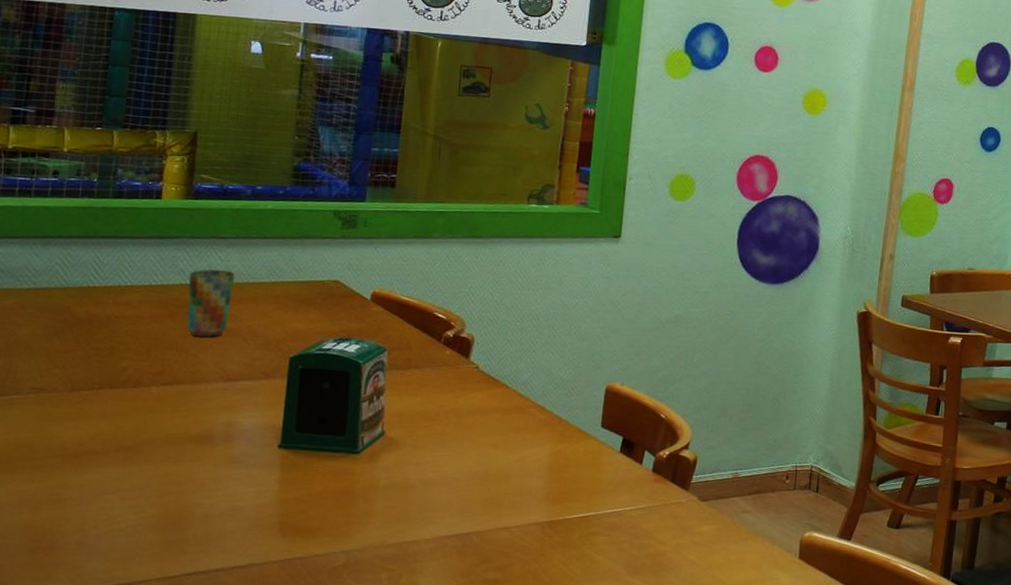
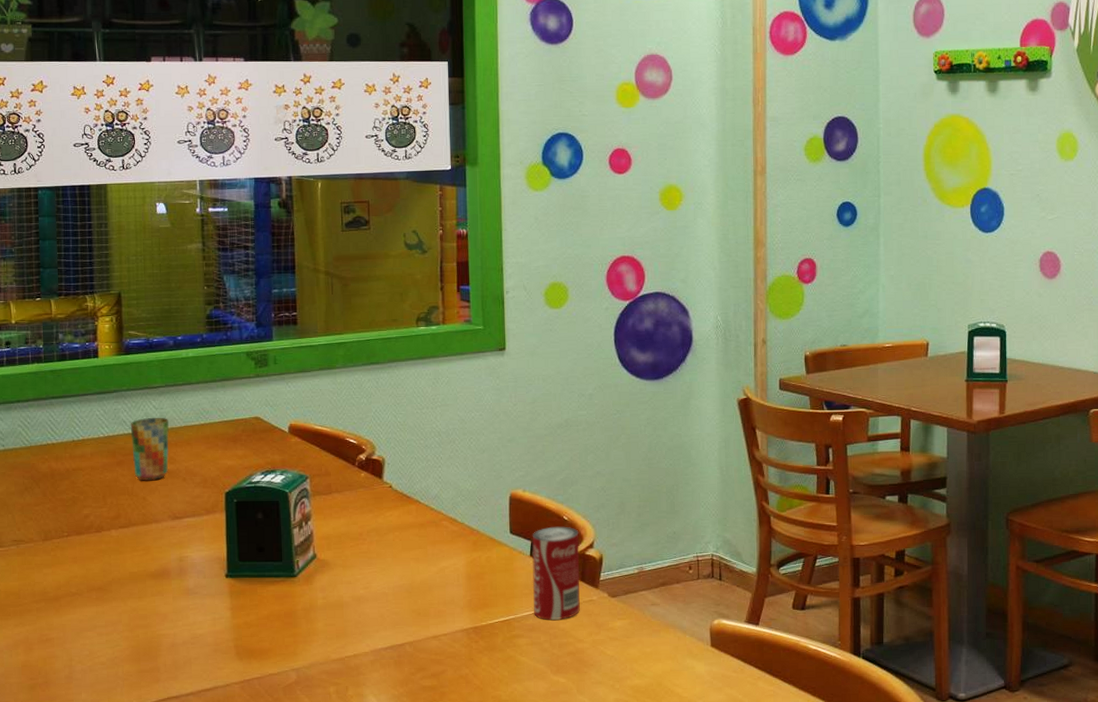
beverage can: none [616,423,675,520] -> present [532,526,580,620]

